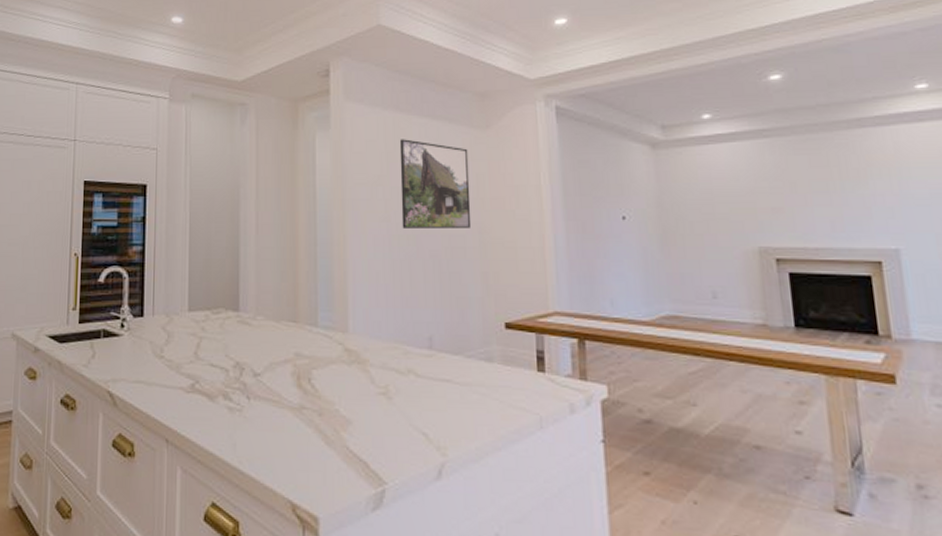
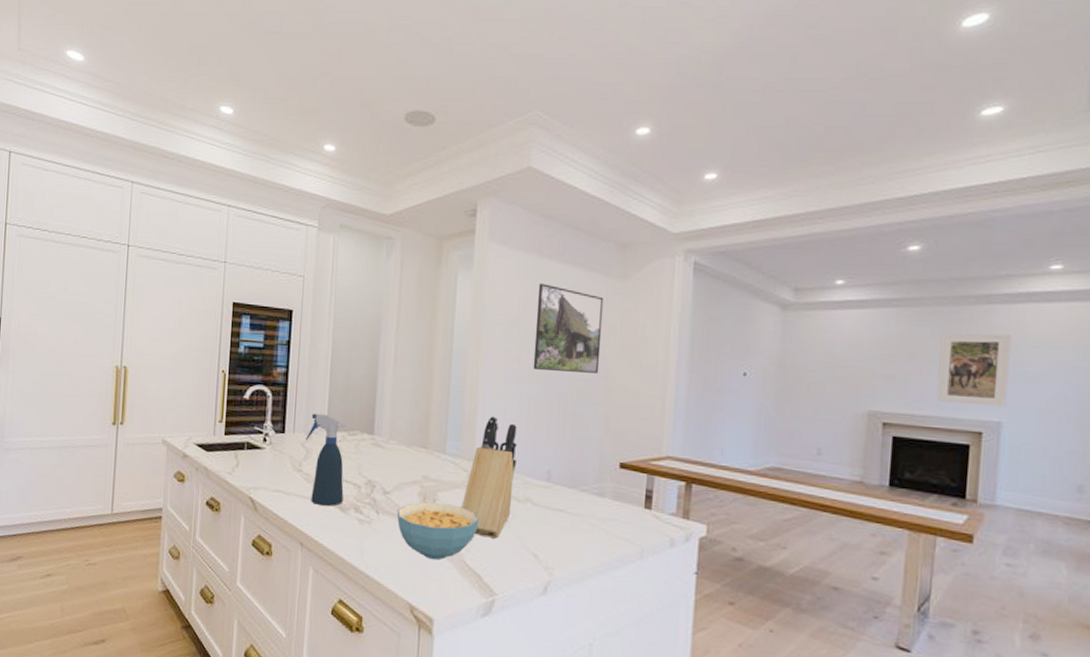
spray bottle: none [166,292,210,395] -> present [306,413,347,506]
cereal bowl: none [269,382,360,448] -> present [397,502,479,560]
knife block: none [339,282,394,418] -> present [461,416,517,539]
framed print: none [819,157,901,233] -> present [936,334,1012,407]

